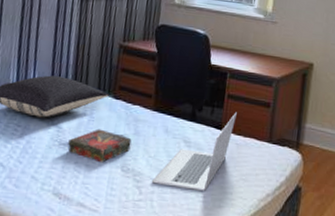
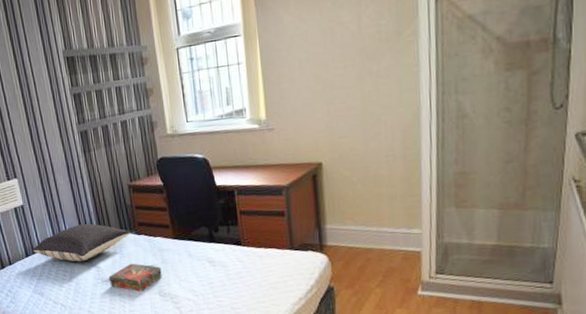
laptop: present [151,112,237,191] -> none [187,226,253,304]

